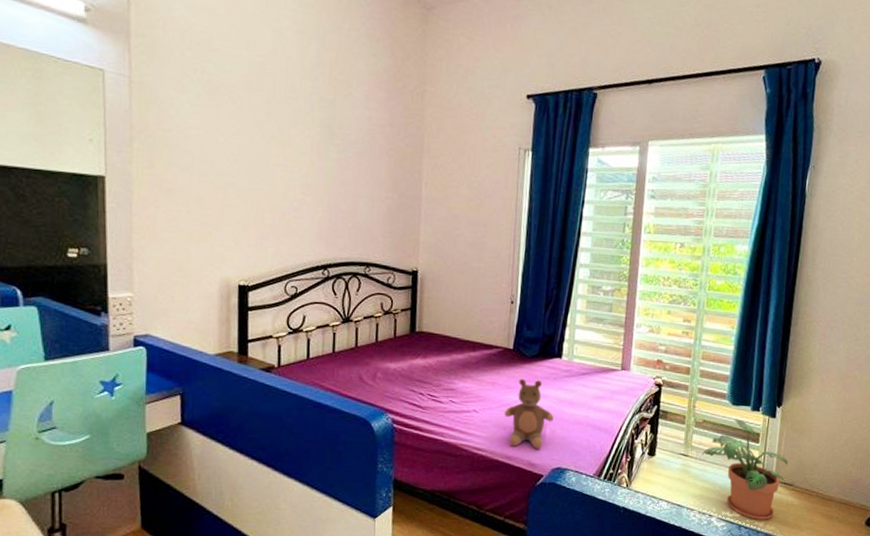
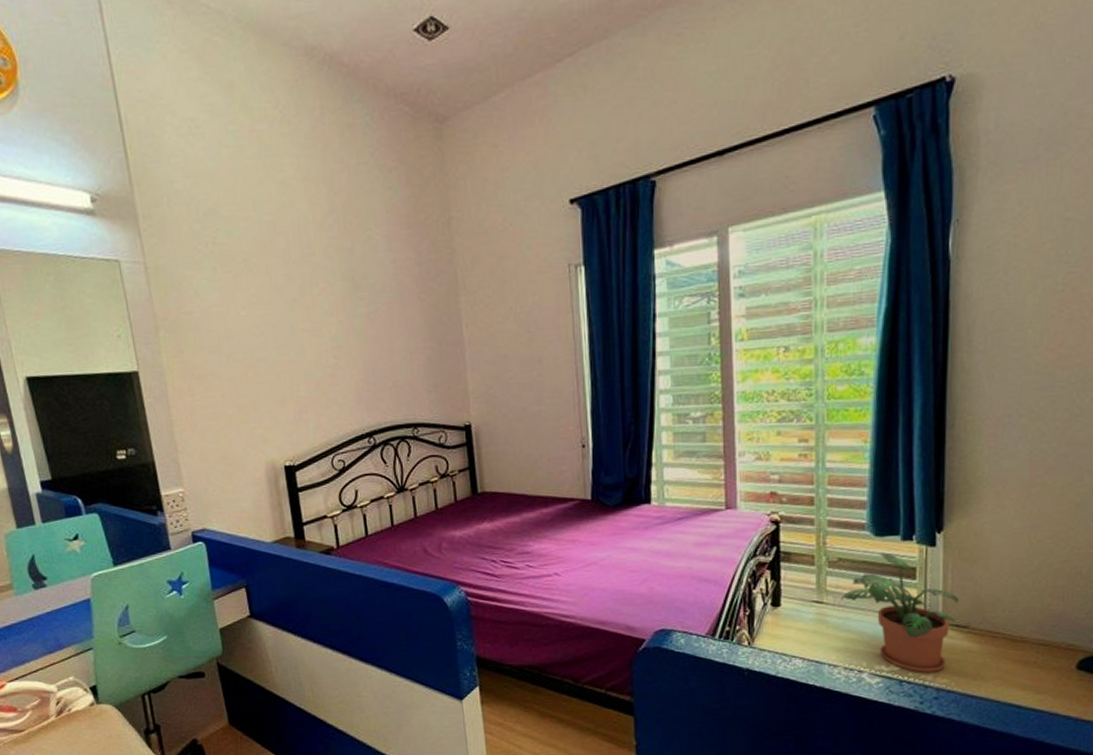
teddy bear: present [504,378,554,449] -> none [590,532,650,610]

